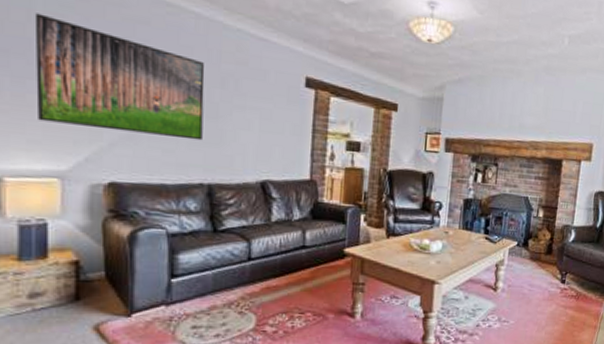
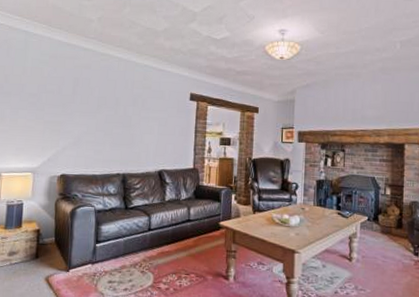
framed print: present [34,13,205,141] -> none [23,69,123,143]

